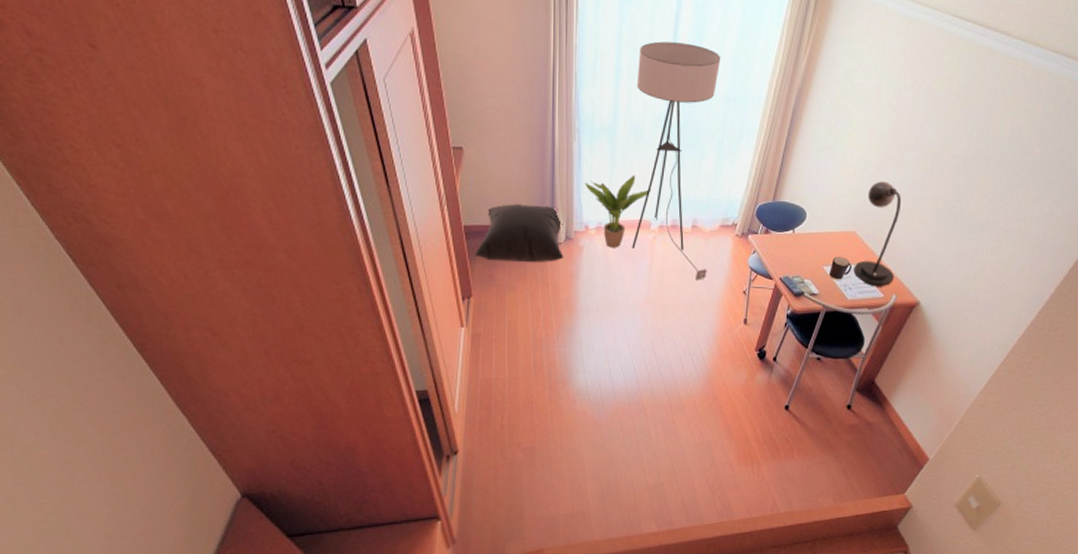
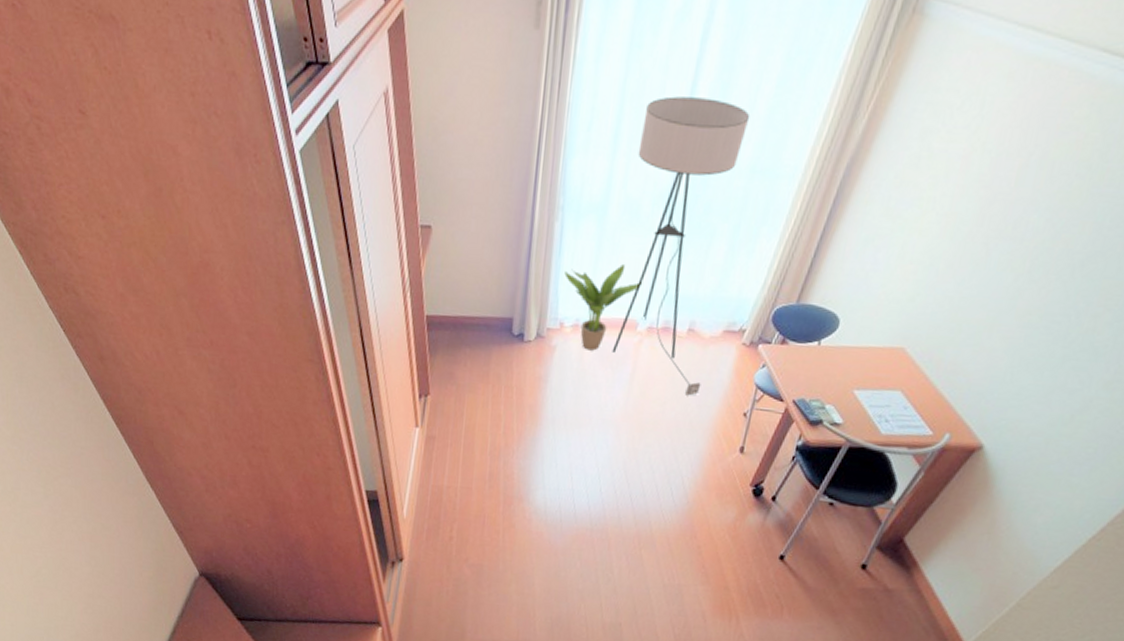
cushion: present [475,204,564,263] -> none [435,293,535,363]
mug: present [829,256,851,280] -> none [860,378,893,409]
desk lamp: present [854,181,902,287] -> none [895,283,978,422]

